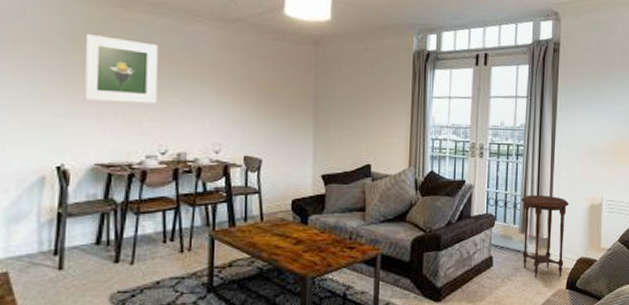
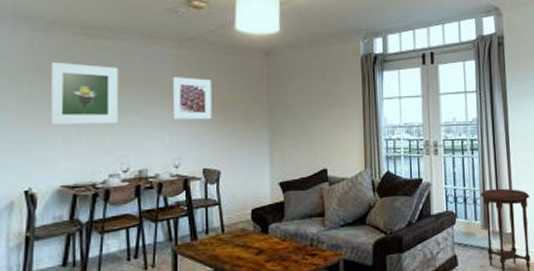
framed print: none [214,59,257,107] -> present [172,77,212,120]

